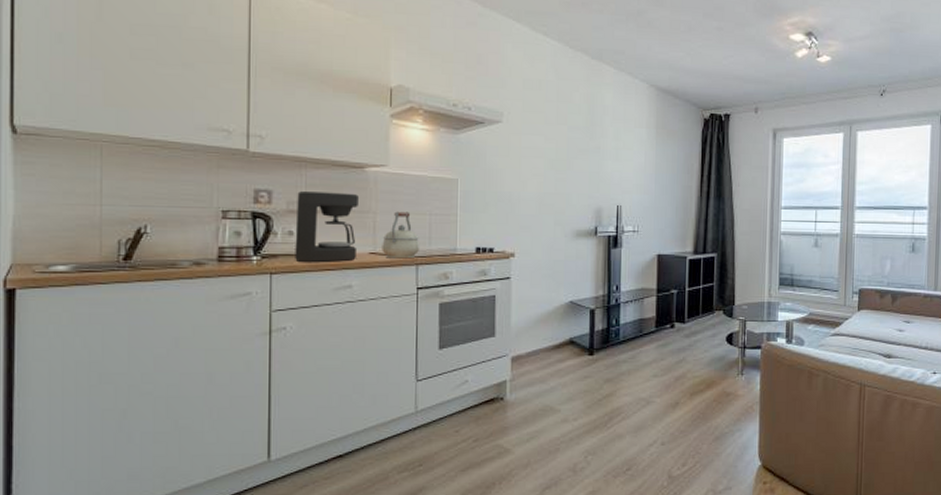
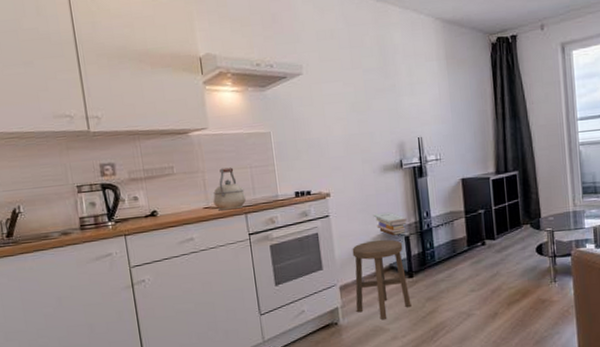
coffee maker: present [295,191,358,263] -> none [135,157,193,223]
stool: none [526,310,588,398] -> present [352,239,412,319]
books: none [558,281,594,307] -> present [373,212,407,236]

